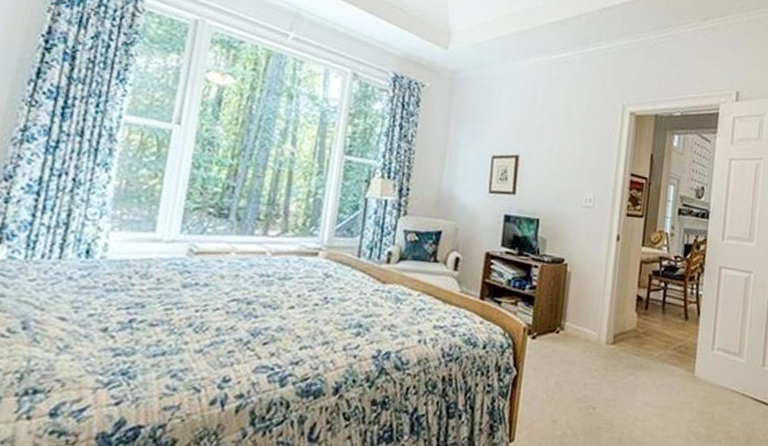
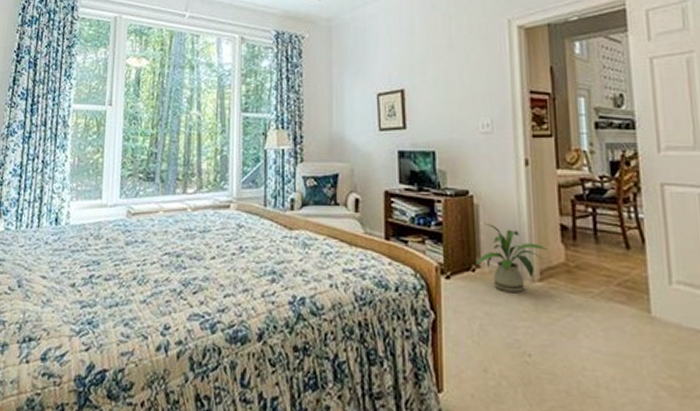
house plant: none [561,289,624,354] -> present [476,222,549,293]

